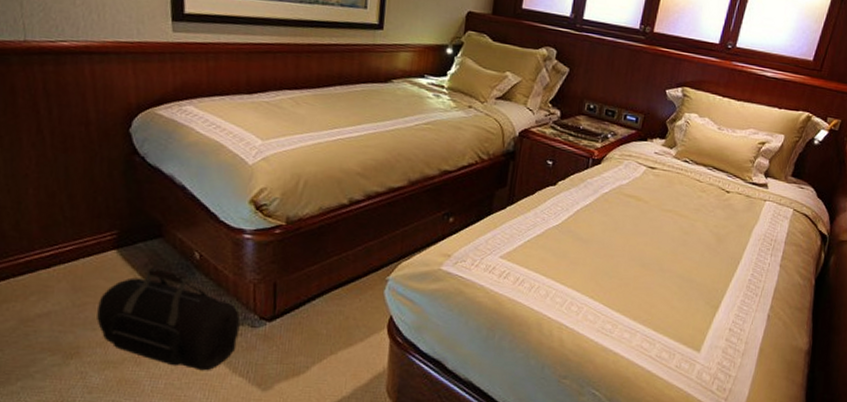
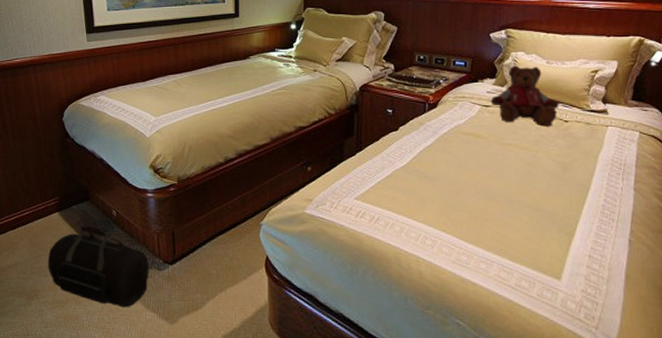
teddy bear: none [657,127,724,196] -> present [490,65,559,127]

